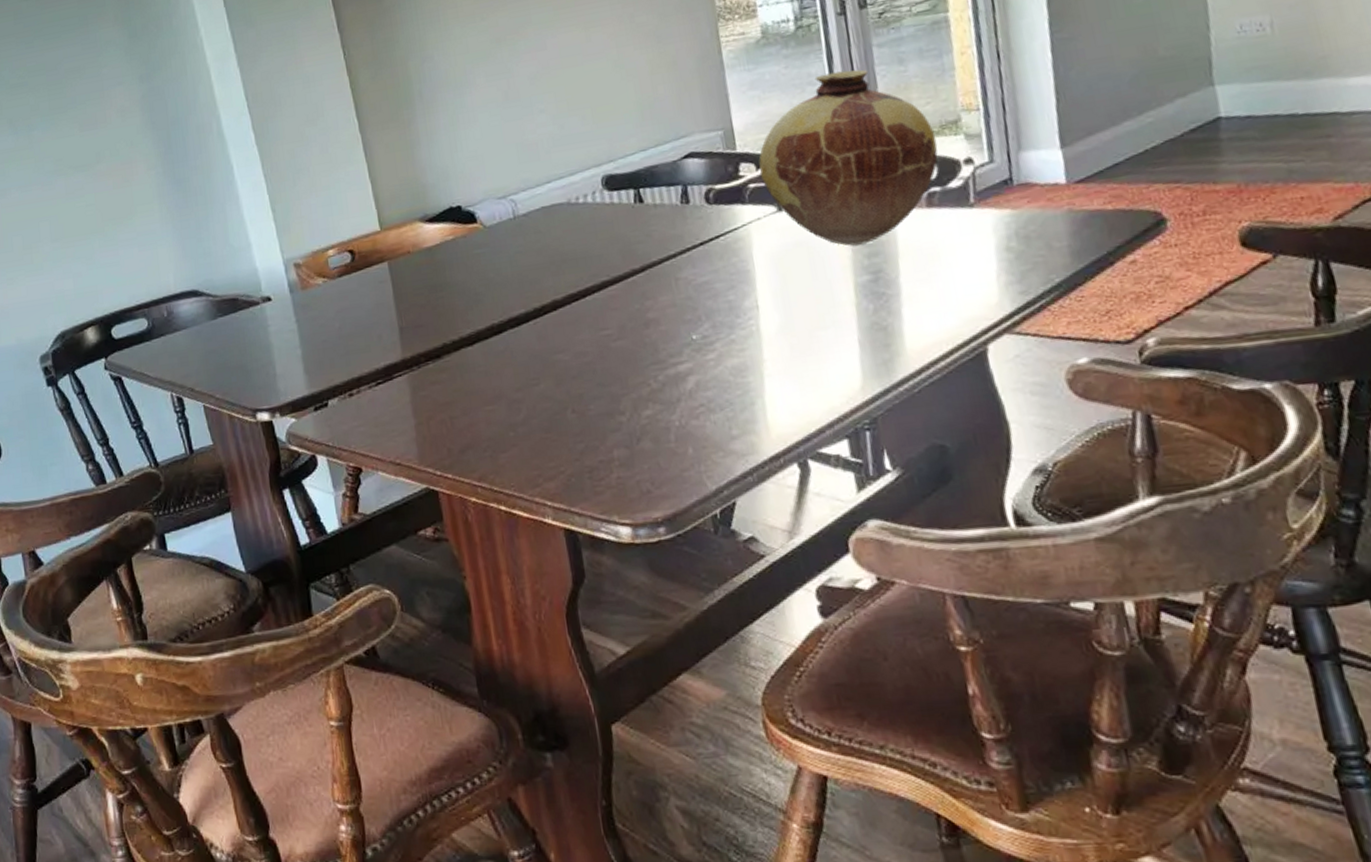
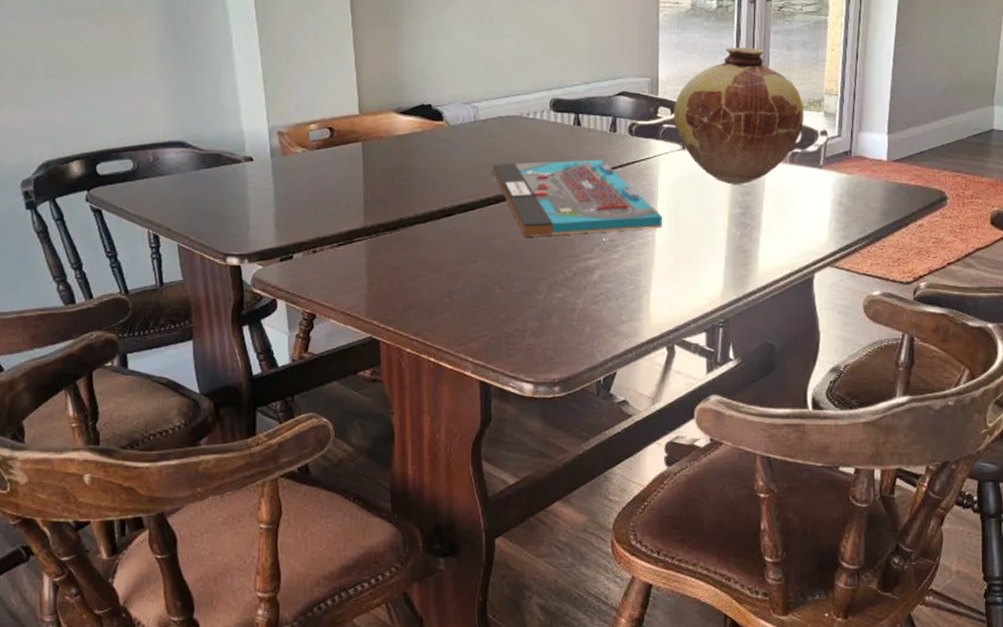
board game: none [543,239,767,346] -> present [493,159,662,236]

